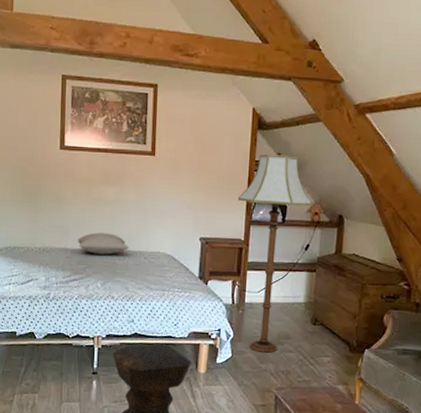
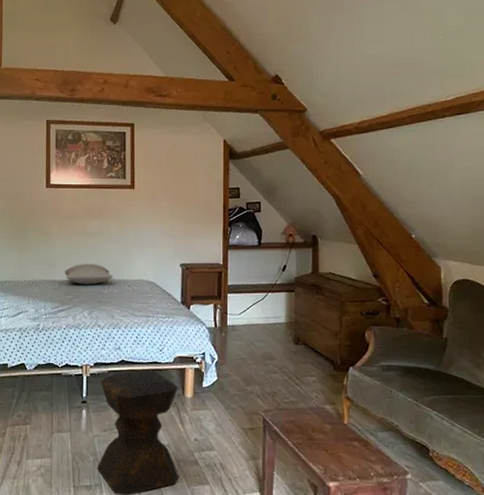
floor lamp: present [237,149,313,353] -> none [214,176,287,375]

